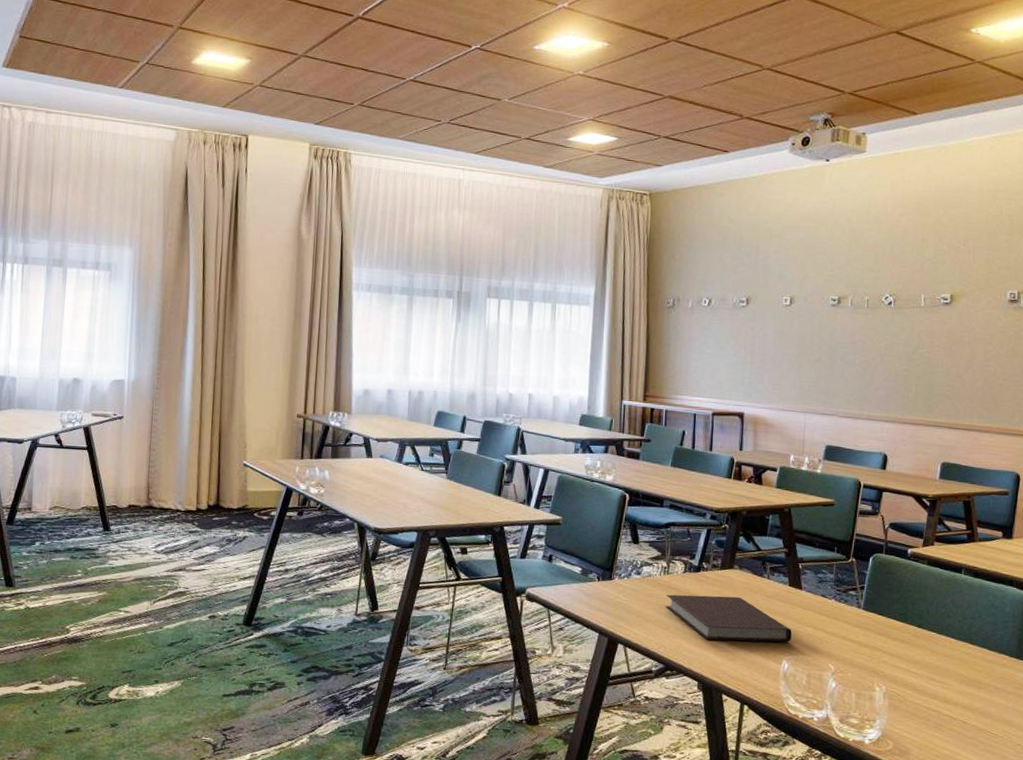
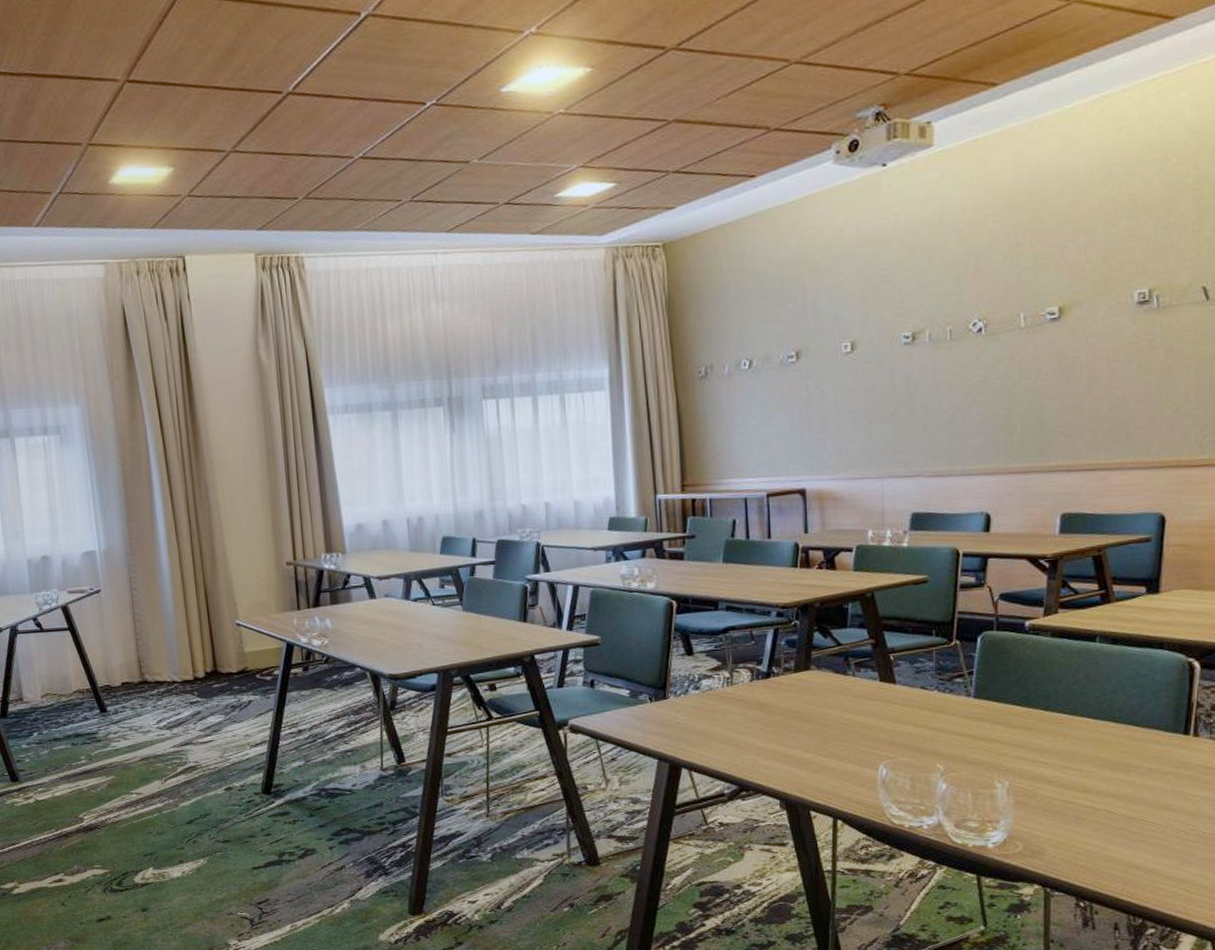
notebook: present [666,594,792,642] -> none [733,700,888,753]

